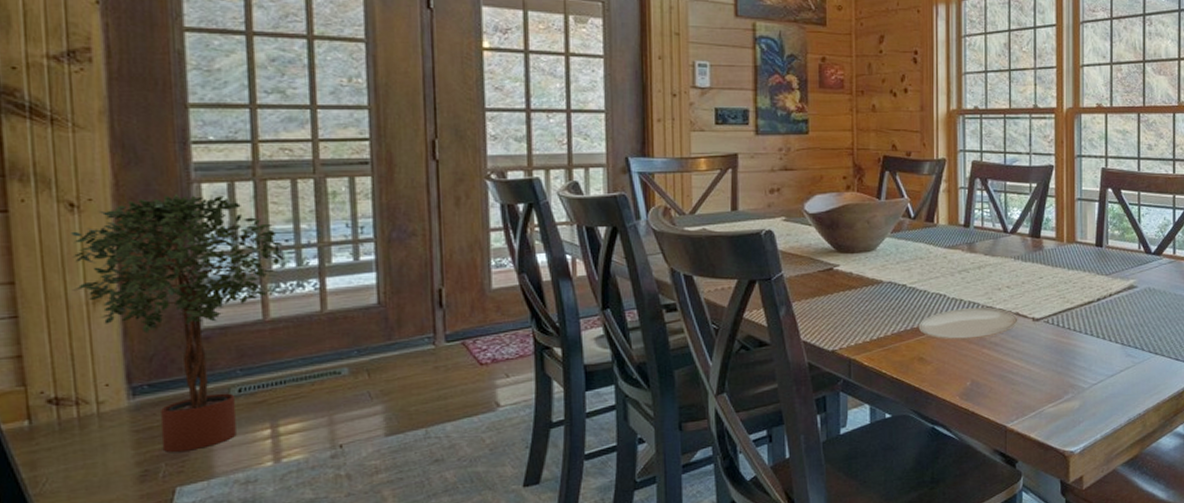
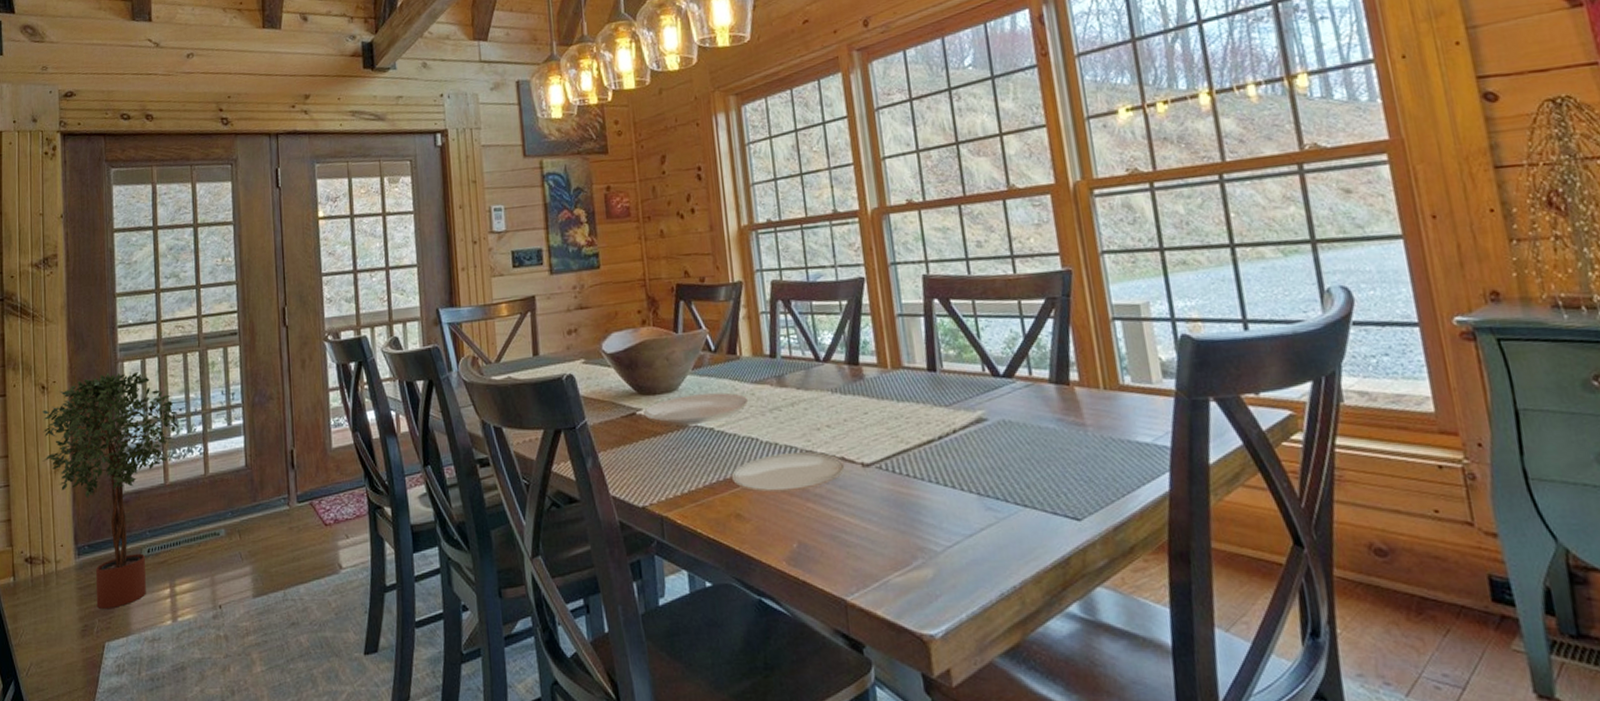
plate: none [841,254,941,281] -> present [644,392,749,426]

